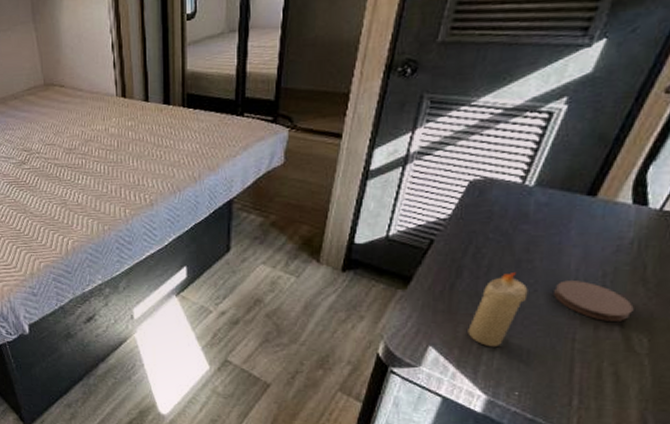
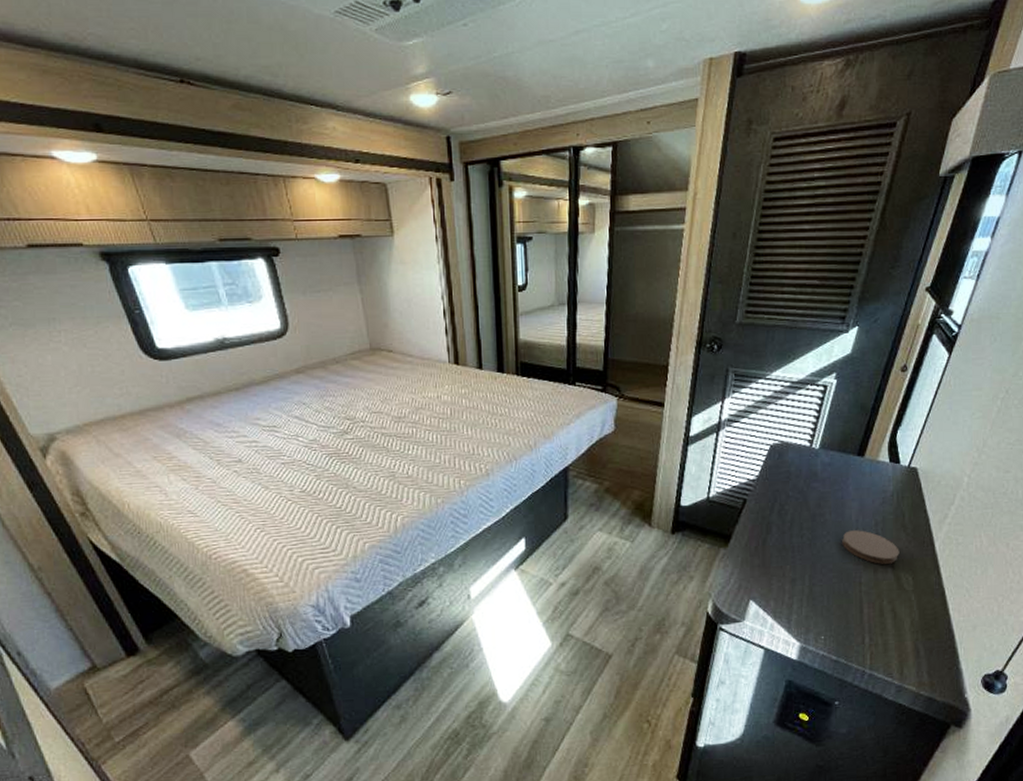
candle: present [468,271,528,347] -> none [780,525,823,596]

